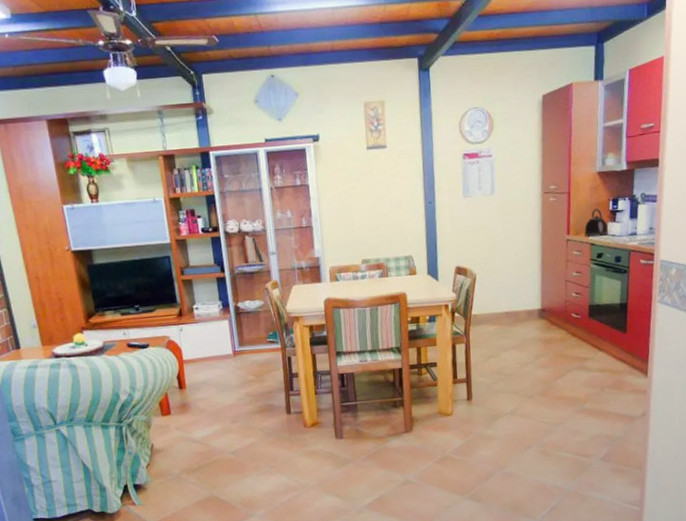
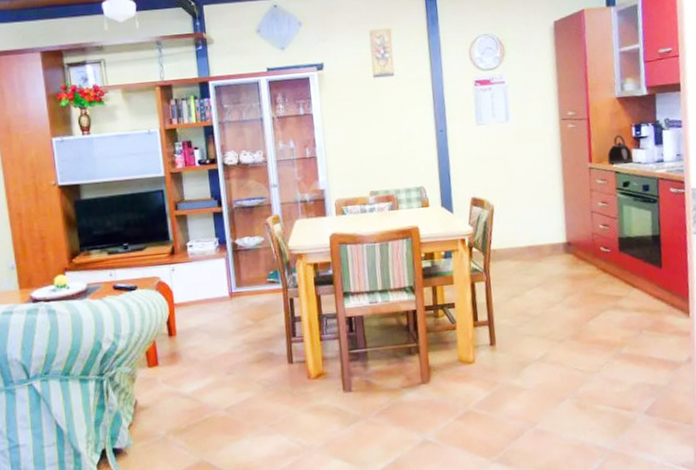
books: present [243,235,264,265] -> none [242,166,265,198]

